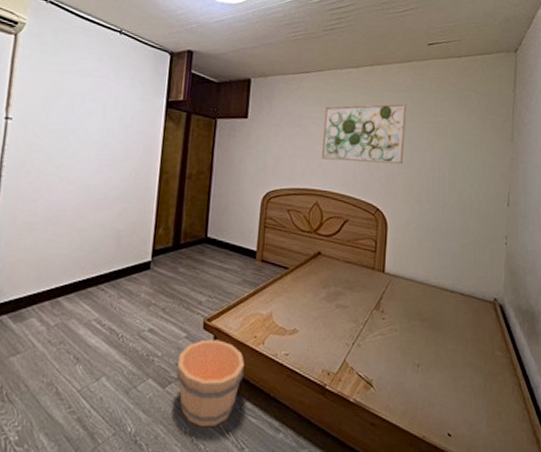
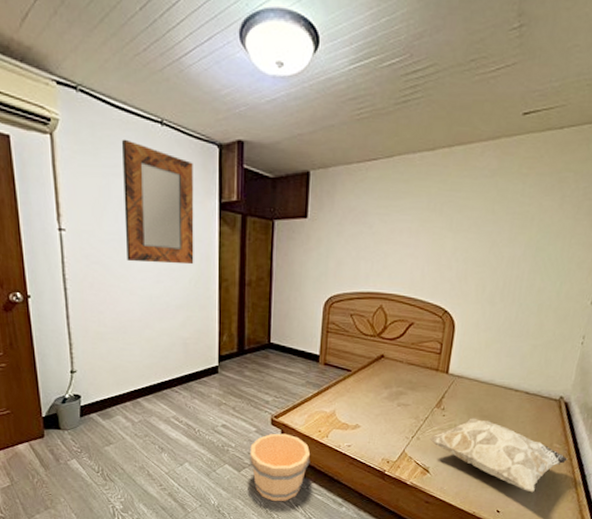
home mirror: none [70,43,145,157] -> present [121,139,194,265]
wall art: present [322,103,406,165] -> none [388,192,488,263]
decorative pillow: none [371,321,511,410] -> present [430,418,568,493]

